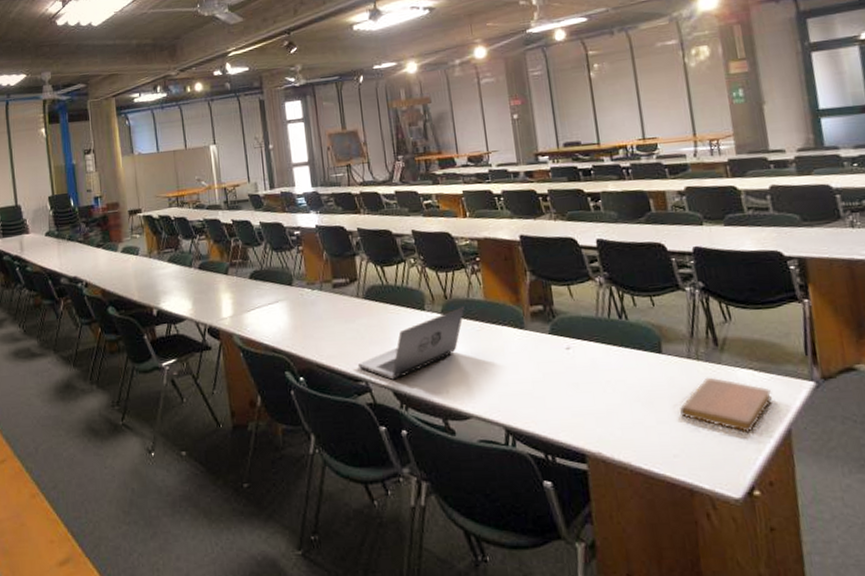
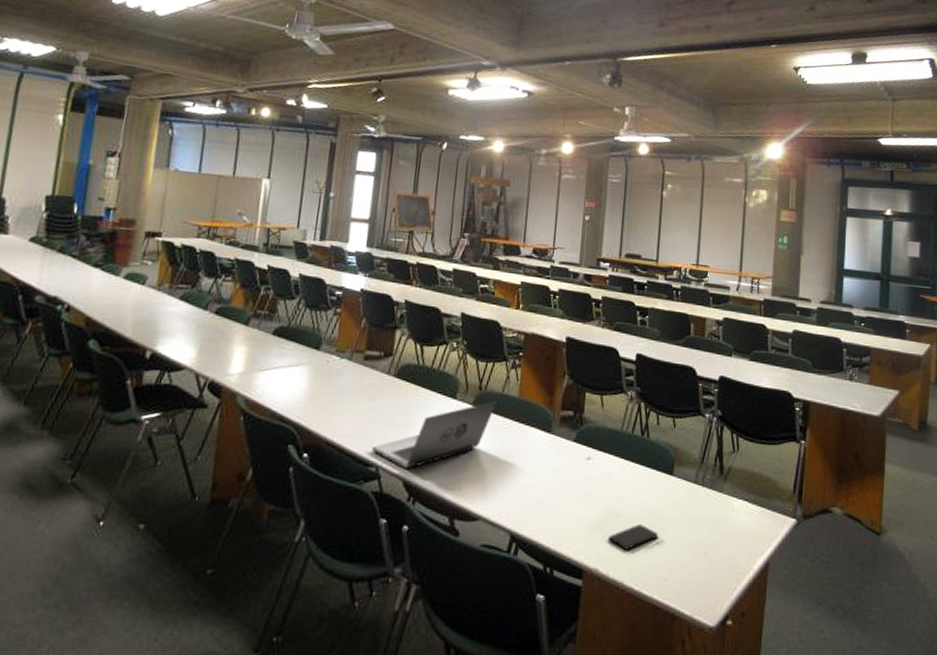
smartphone: none [605,405,658,432] -> present [608,524,658,550]
notebook: present [680,377,773,433] -> none [678,504,760,562]

